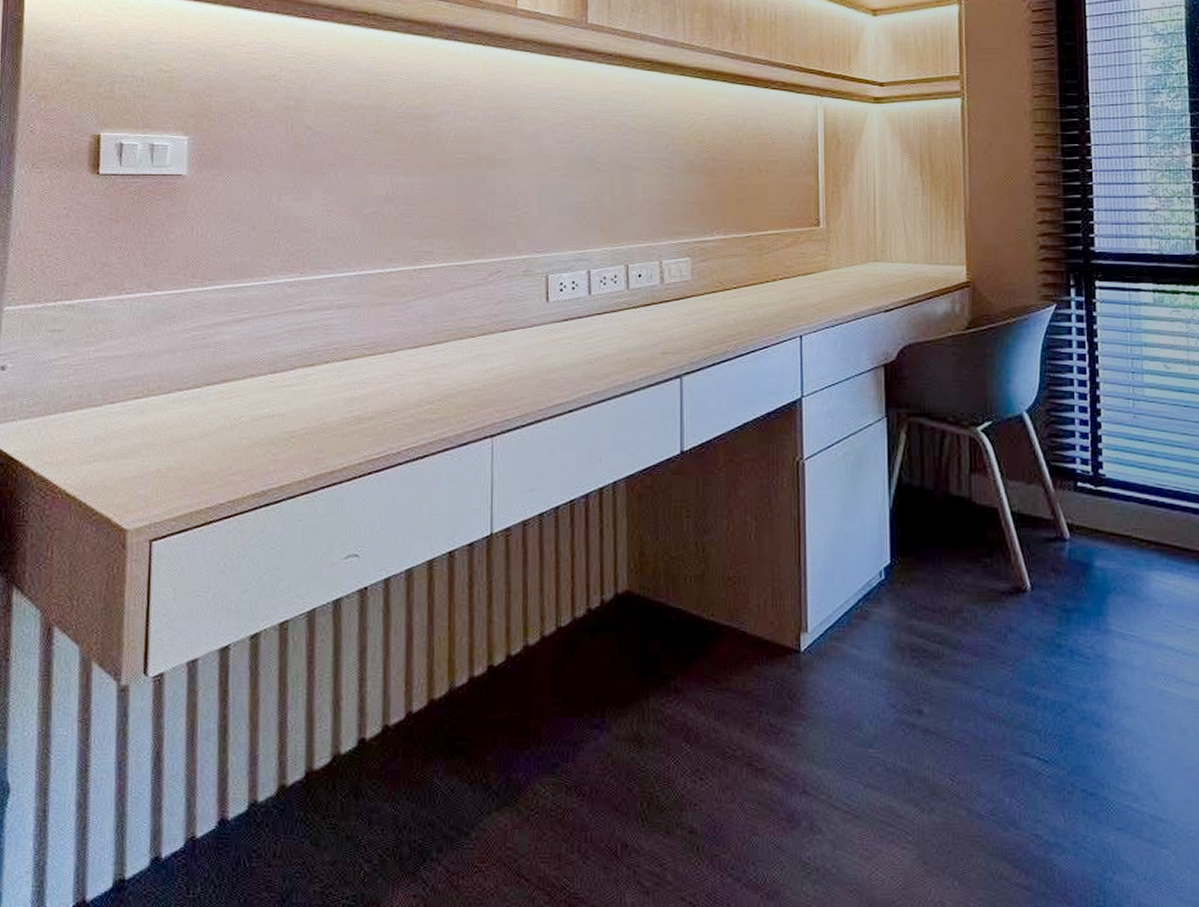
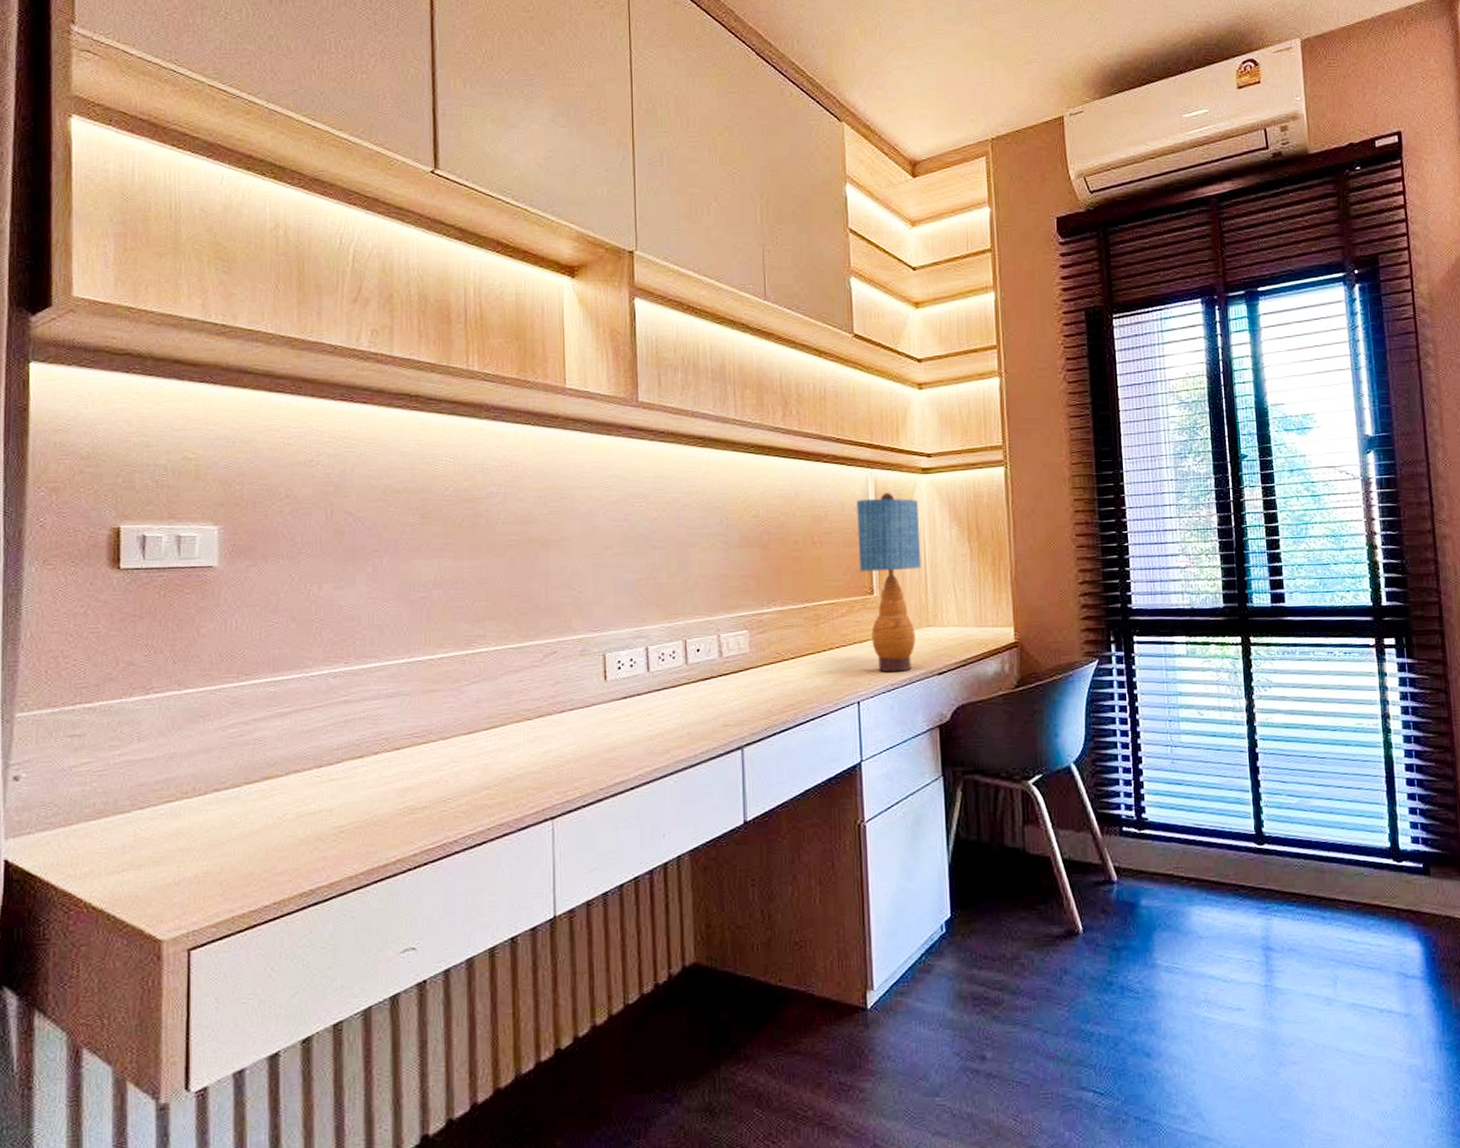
table lamp: none [805,122,871,307] -> present [857,493,922,673]

